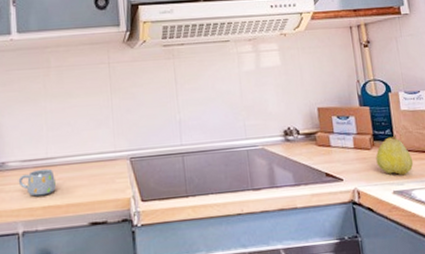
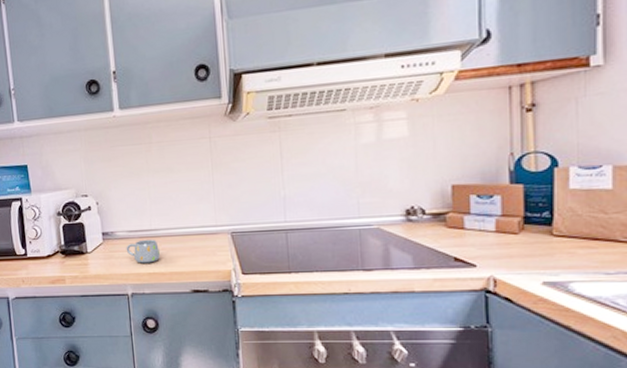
fruit: present [375,134,414,176] -> none [524,217,578,265]

